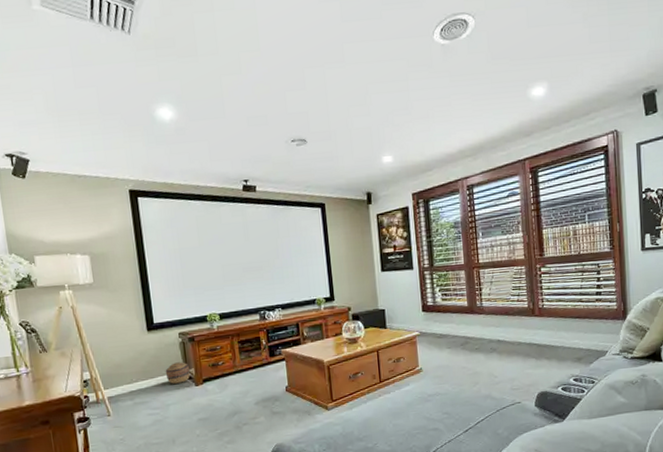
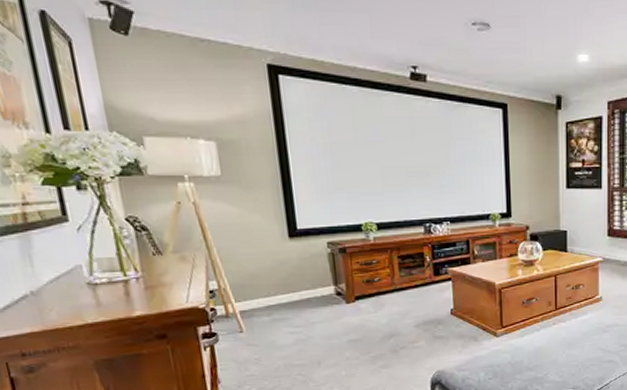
basket: present [165,362,191,384] -> none [310,275,341,300]

